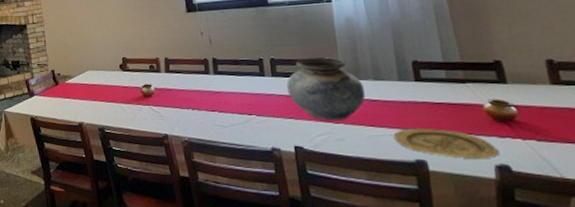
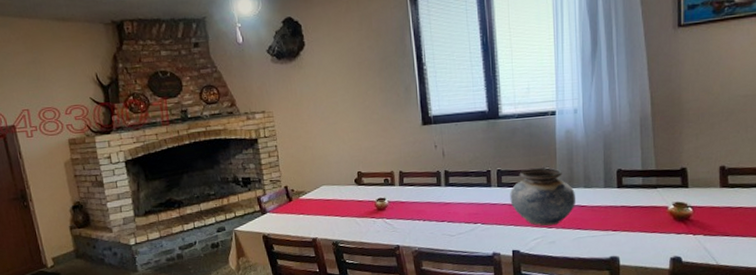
plate: present [394,128,499,160] -> none [596,229,674,254]

